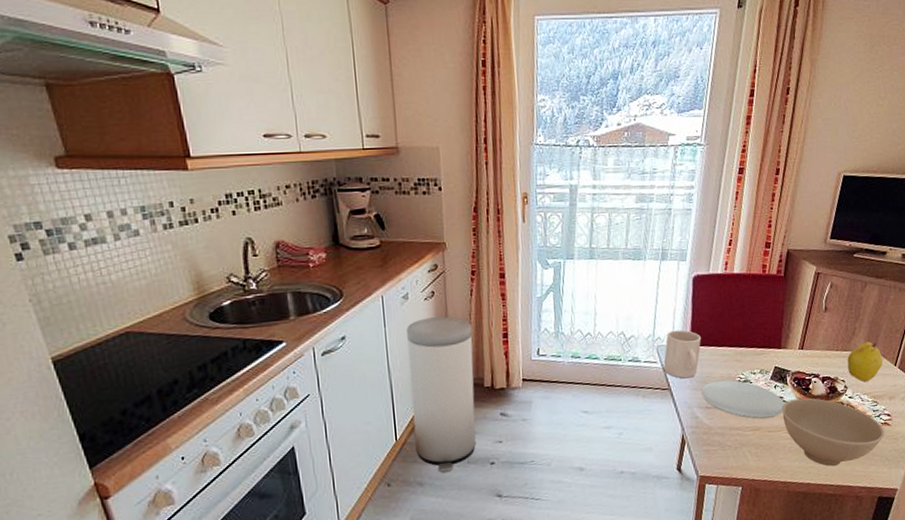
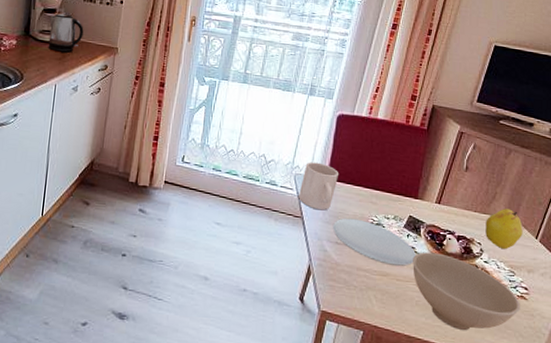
kettle: none [359,212,403,258] -> present [48,13,84,53]
pedal bin: present [406,316,476,472] -> none [57,110,128,254]

